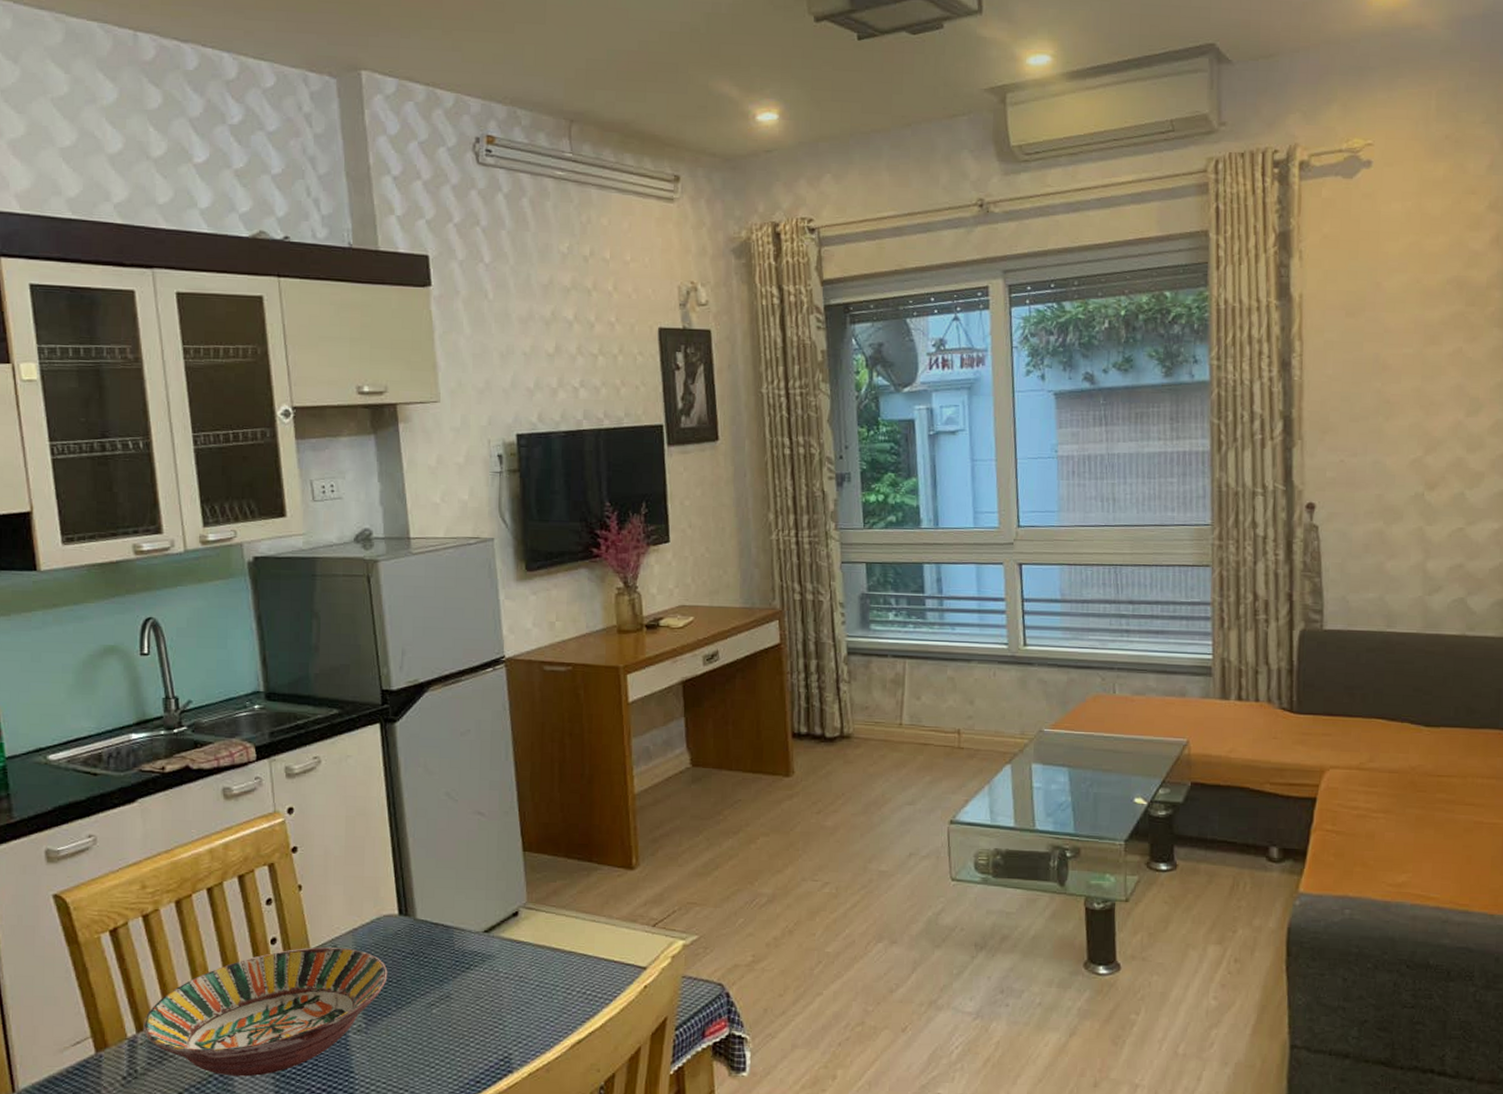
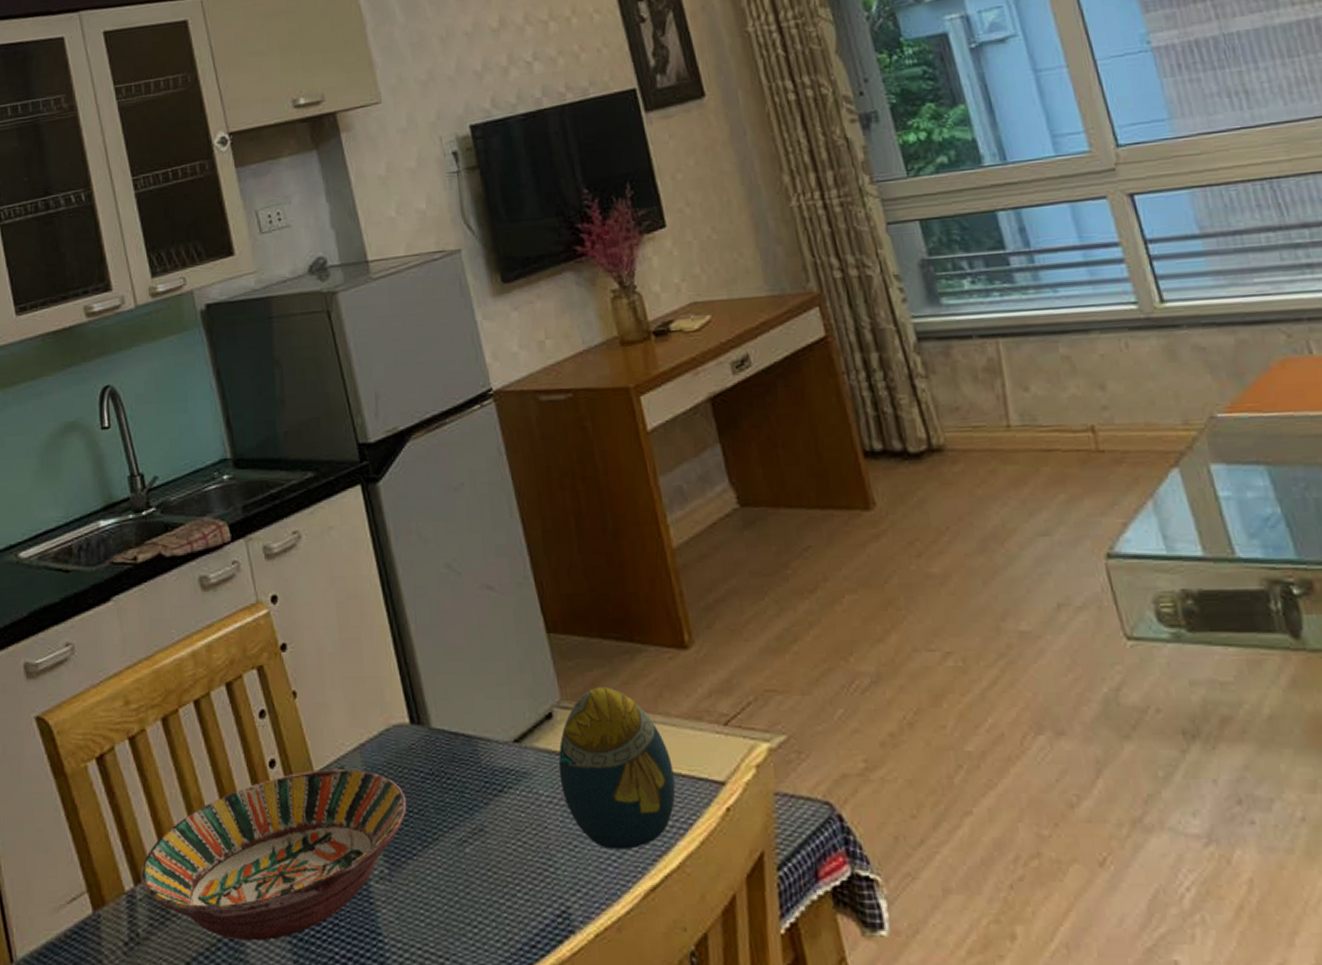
decorative egg: none [517,894,608,1013] -> present [558,687,676,849]

